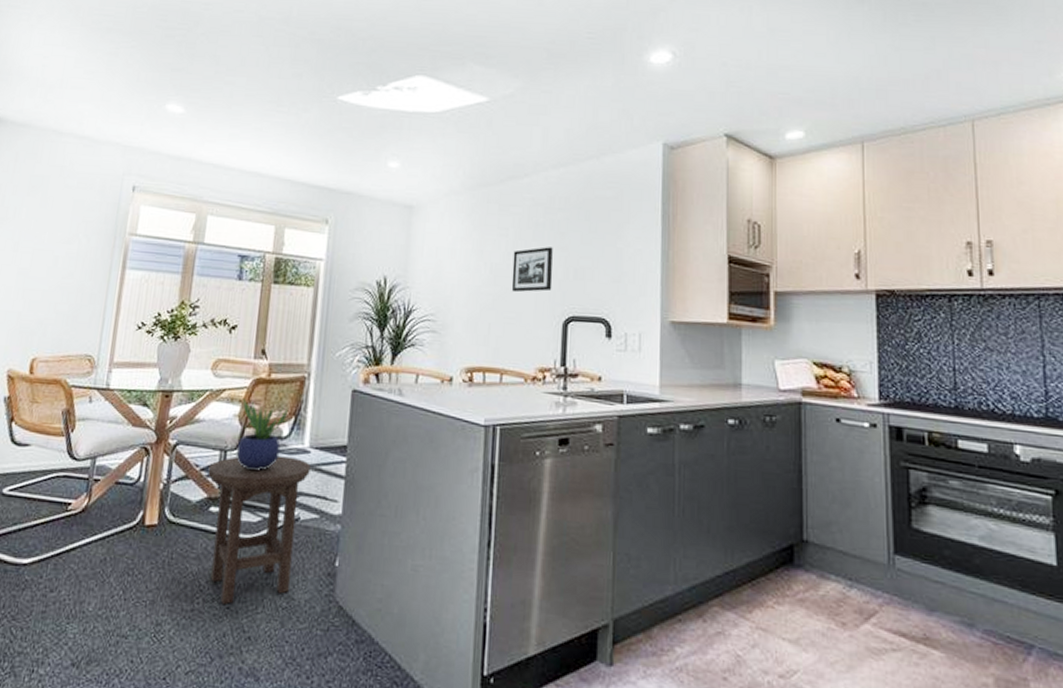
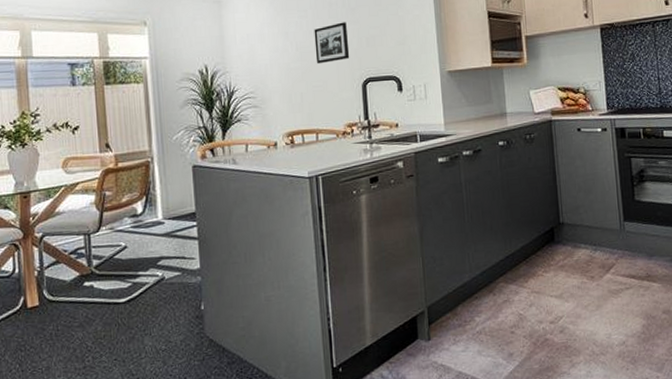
stool: present [207,455,311,604] -> none [76,229,167,357]
potted plant: present [236,399,289,470] -> none [96,188,142,246]

